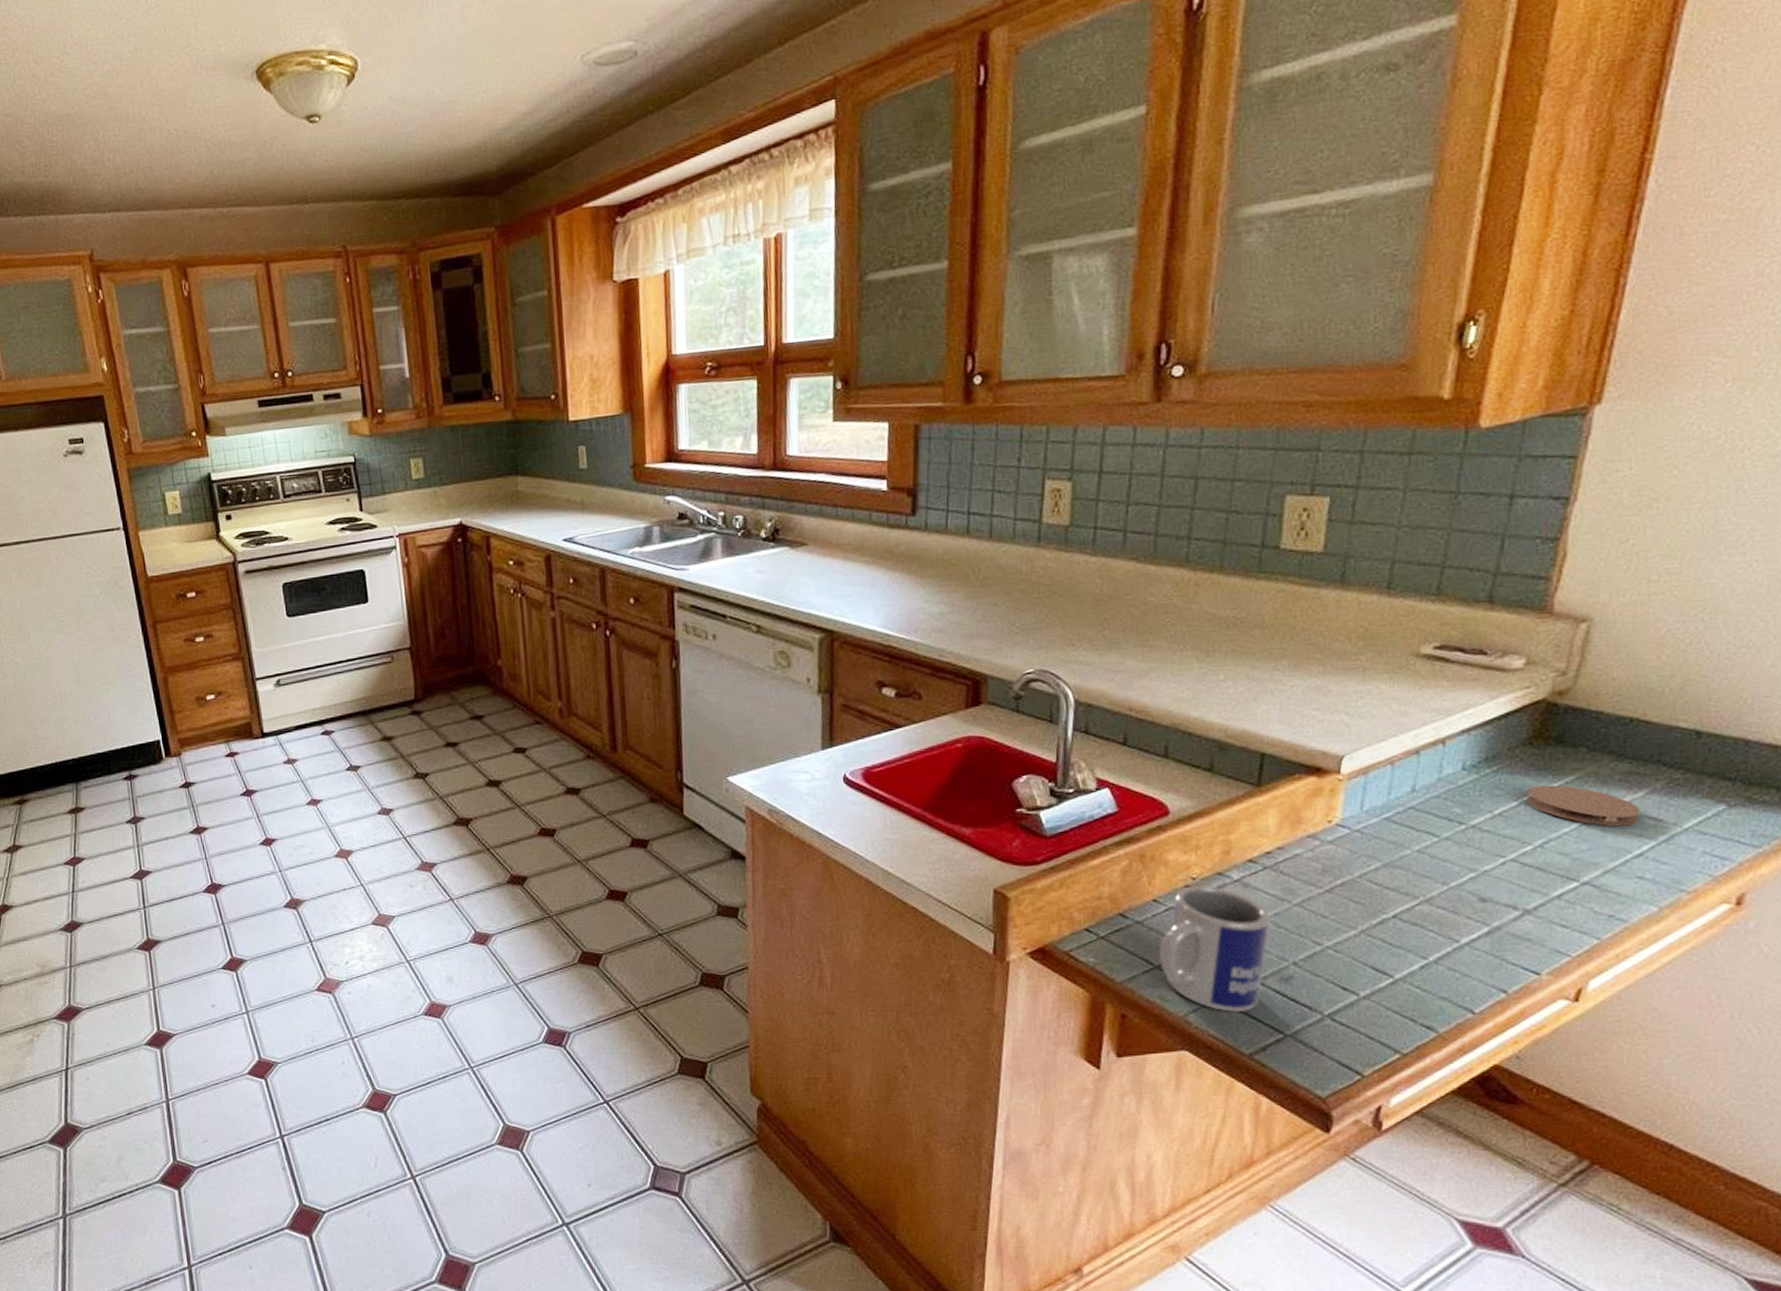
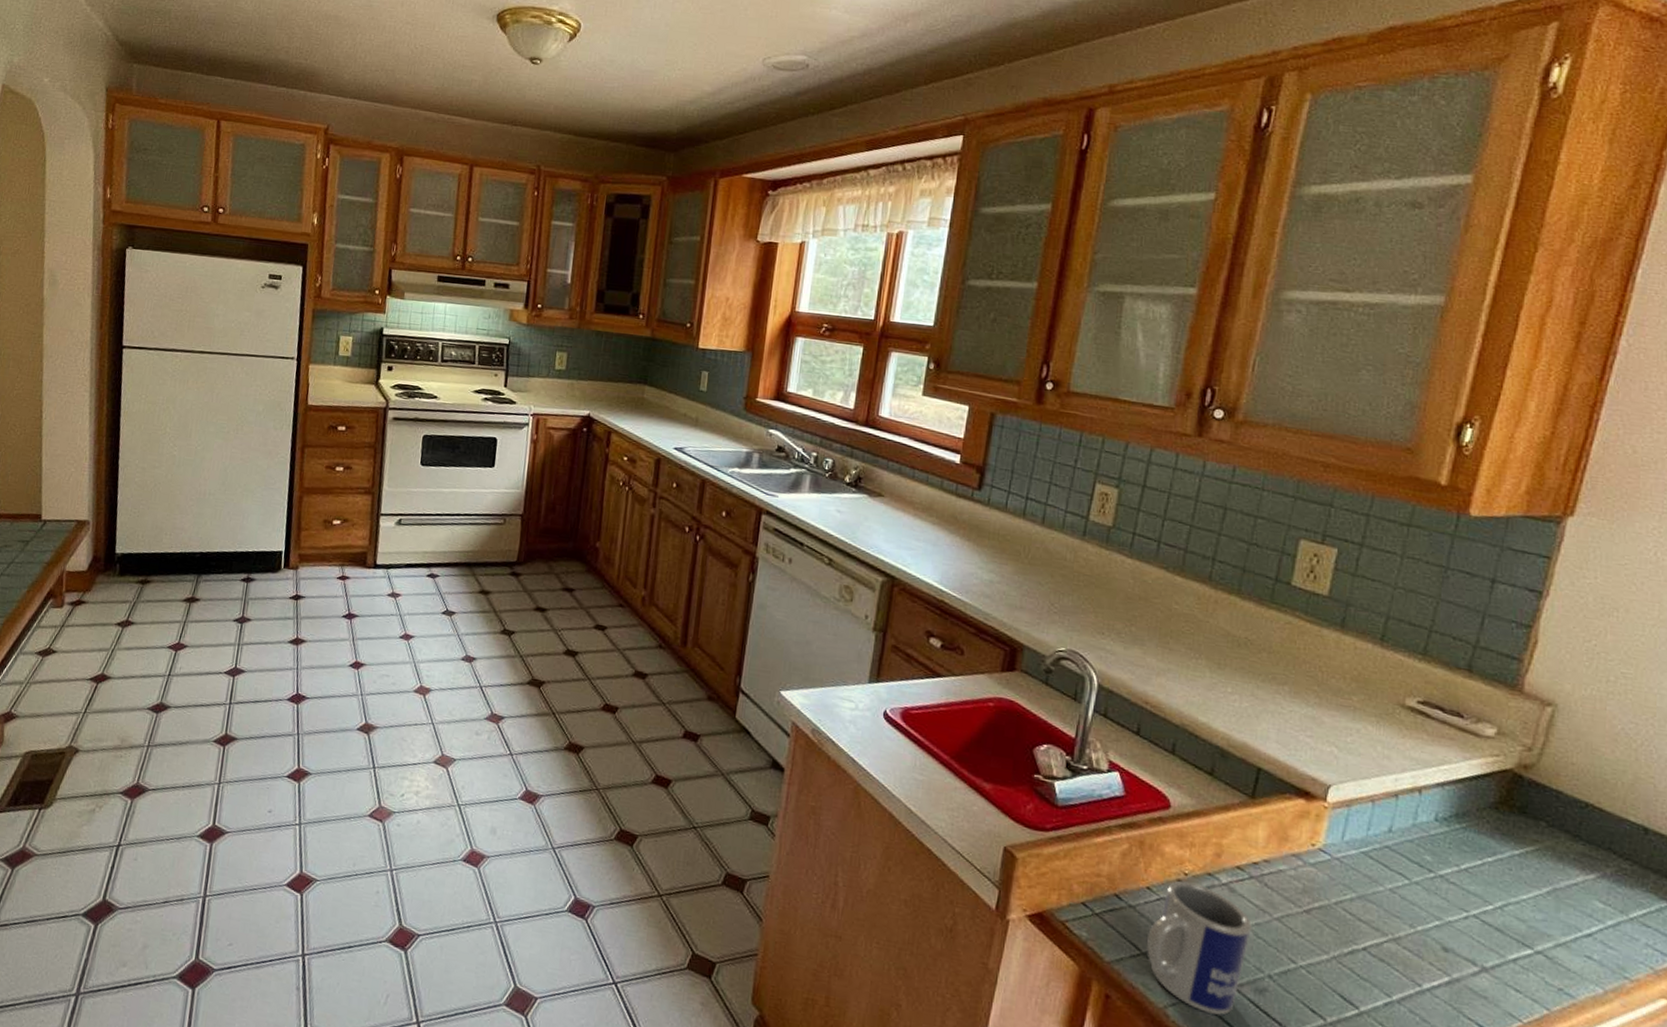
coaster: present [1526,784,1640,827] -> none [1490,849,1591,906]

